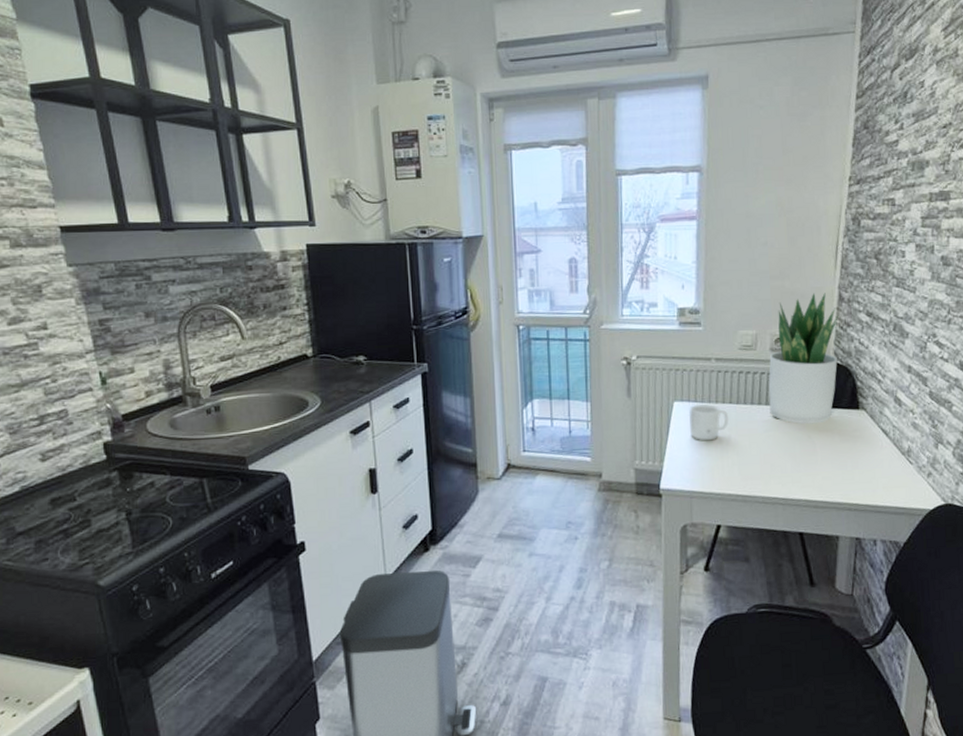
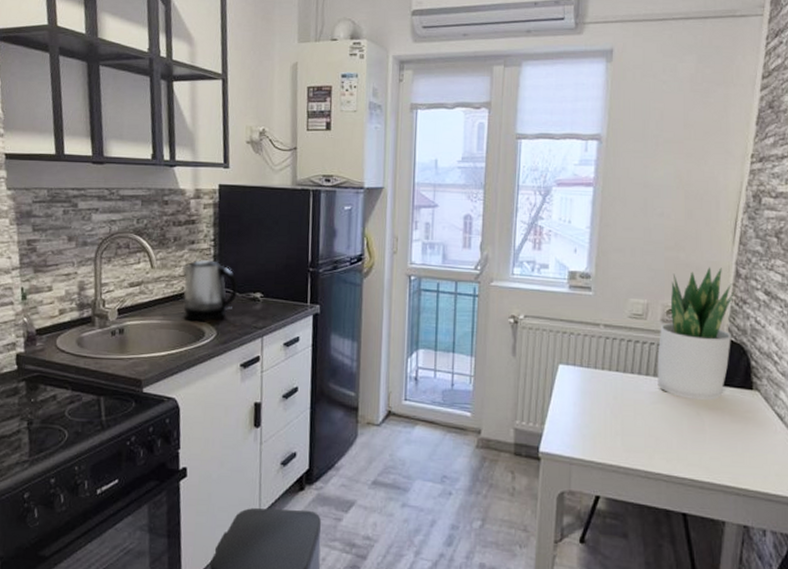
kettle: none [276,326,340,392] -> present [182,260,239,322]
mug: present [688,403,729,441] -> none [573,369,615,408]

